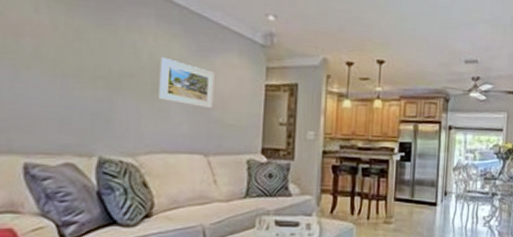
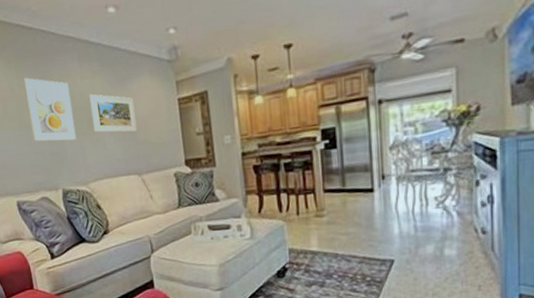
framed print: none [70,19,137,103] -> present [24,77,77,142]

